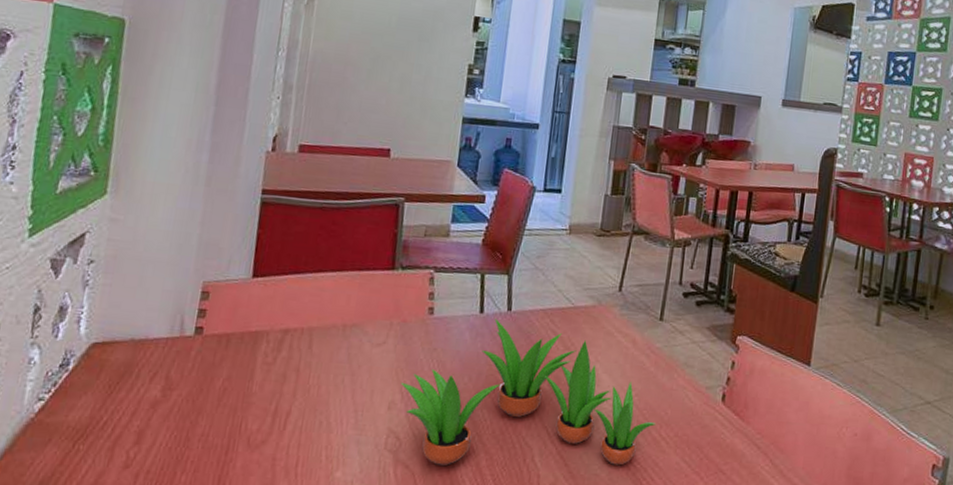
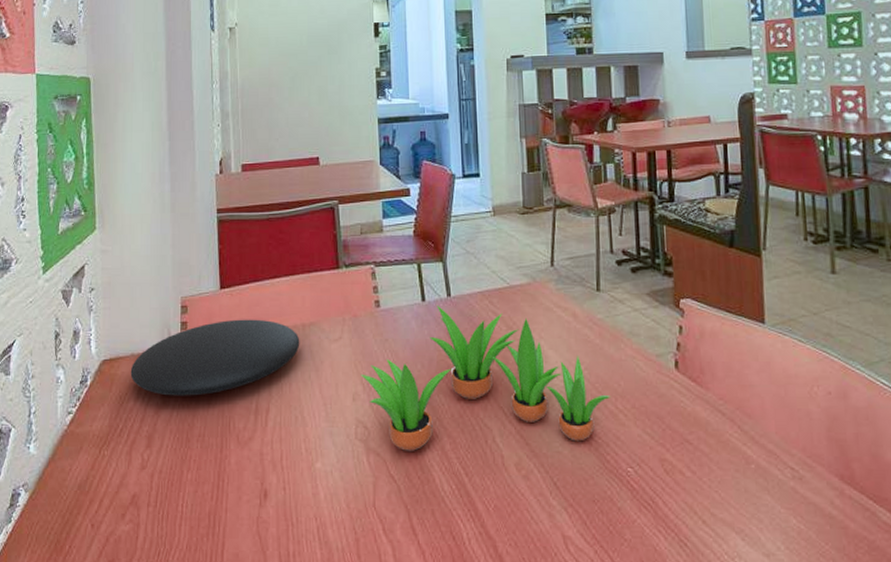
plate: none [126,312,338,391] -> present [130,319,300,396]

